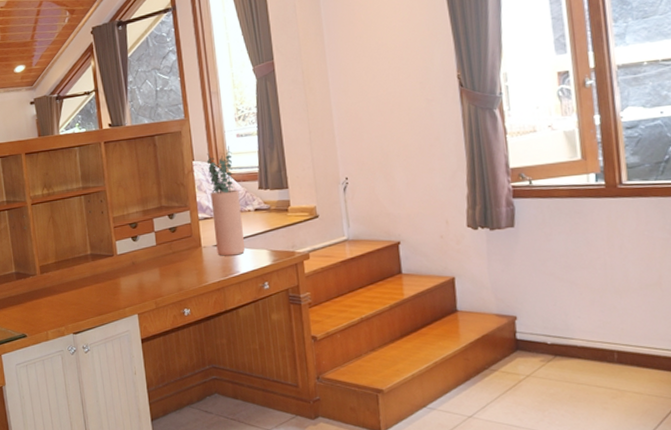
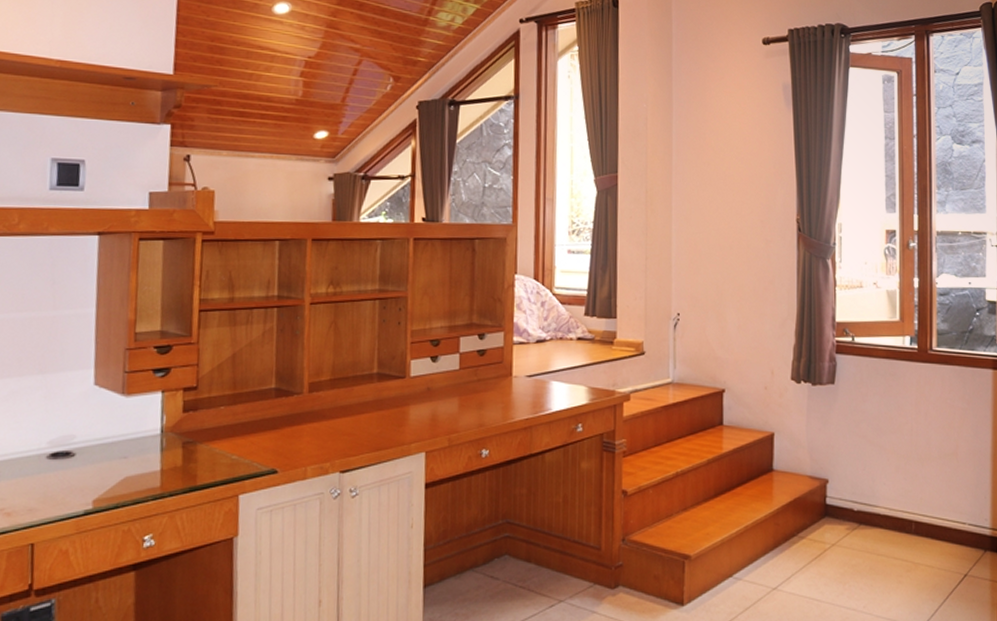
vase: present [206,145,245,256] -> none [529,262,563,390]

